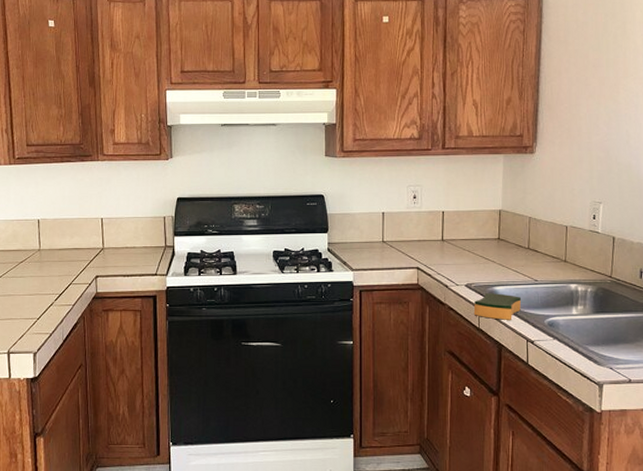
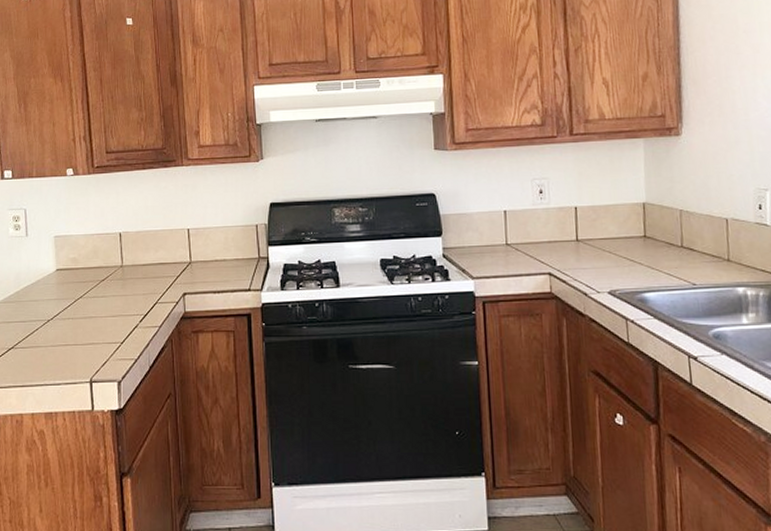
sponge: present [473,293,522,320] -> none [620,301,678,333]

